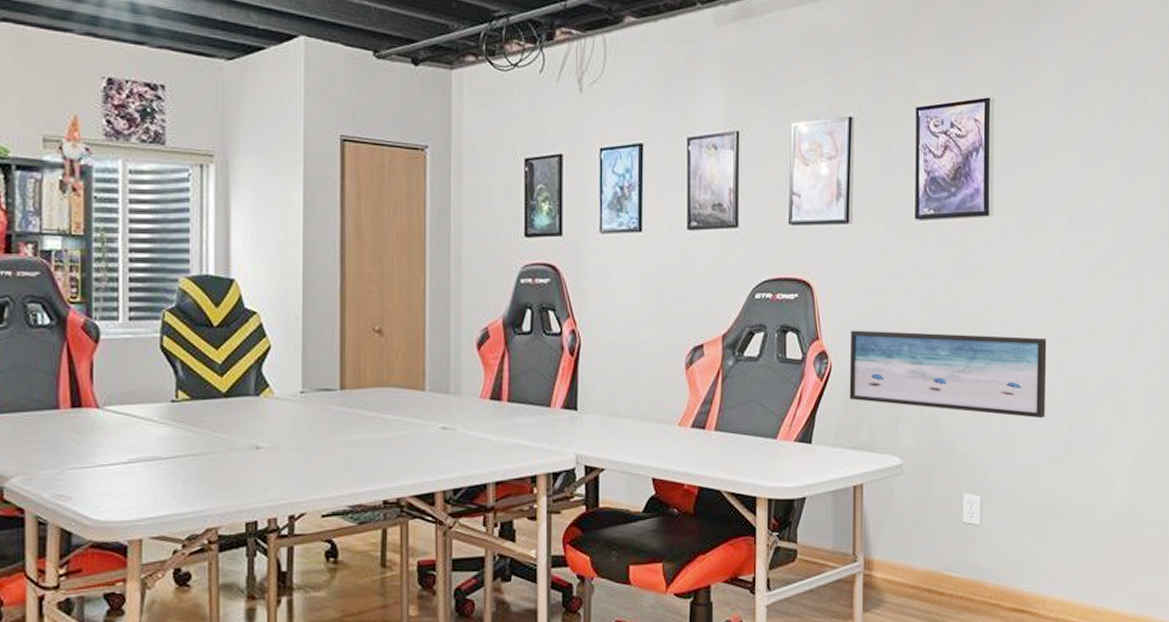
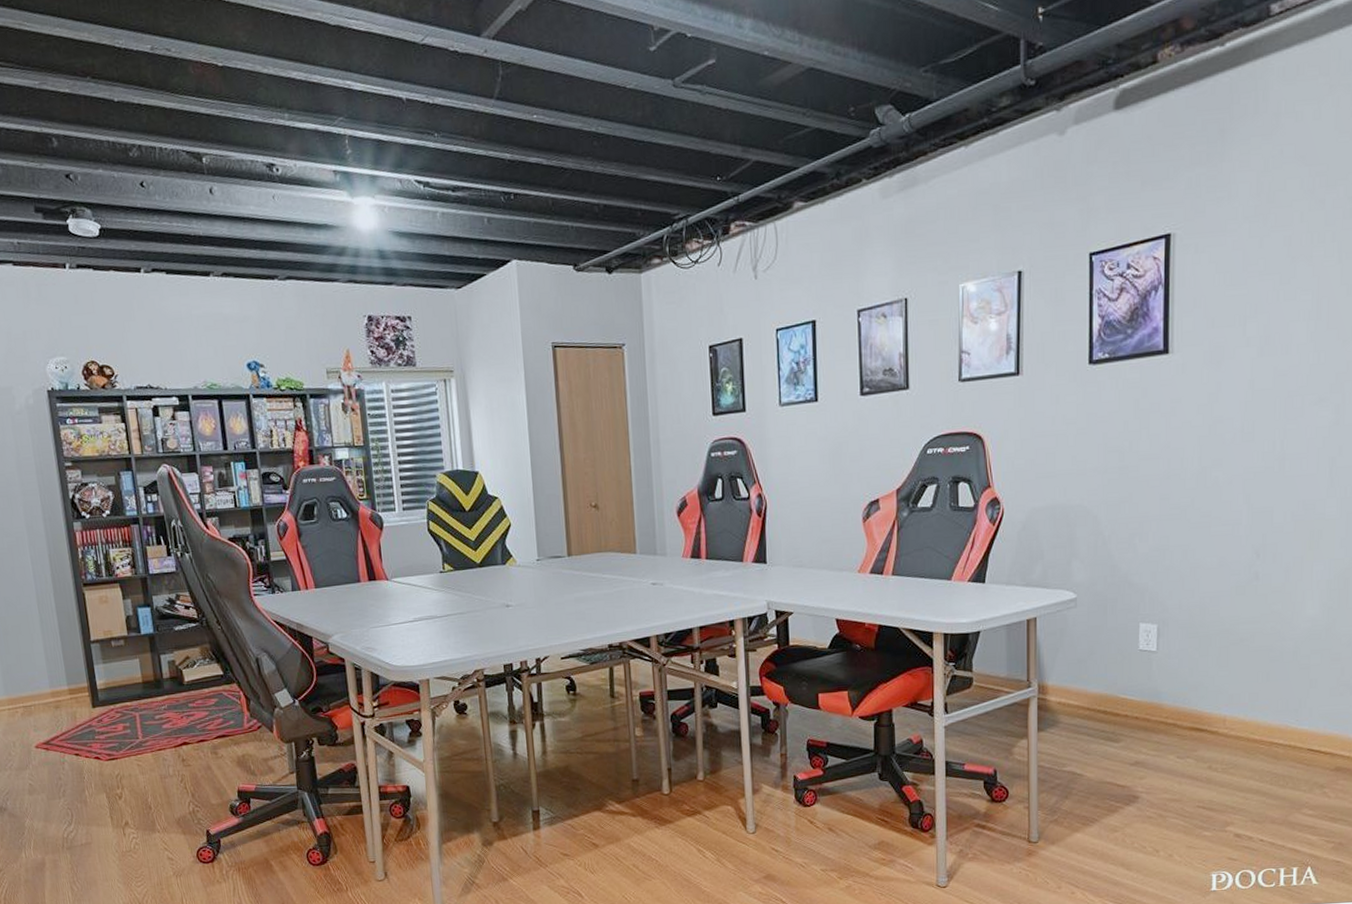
wall art: present [849,330,1047,419] -> none [1021,470,1231,549]

